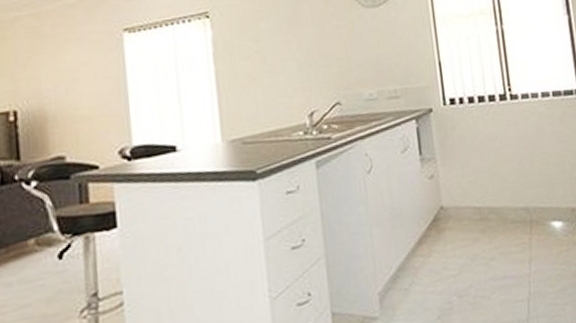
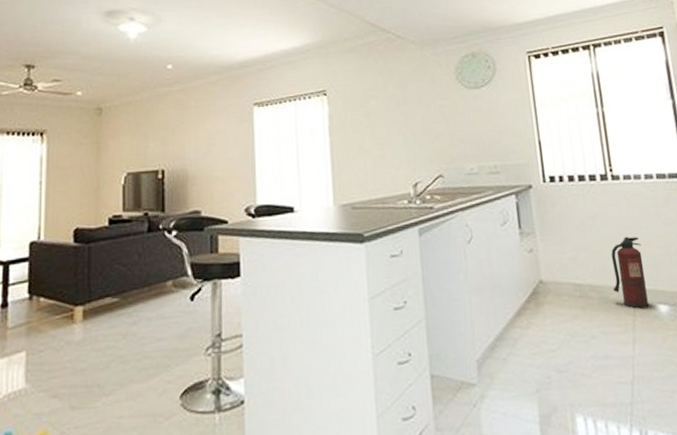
fire extinguisher: none [509,156,545,227] -> present [611,236,650,309]

